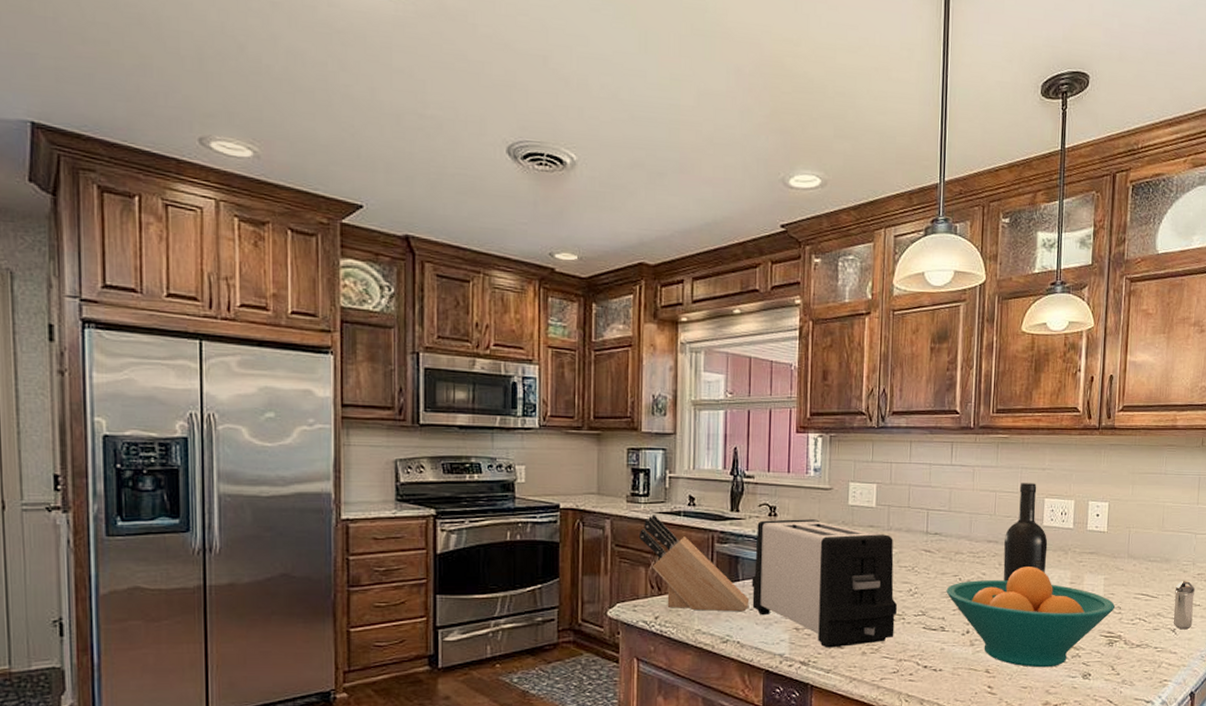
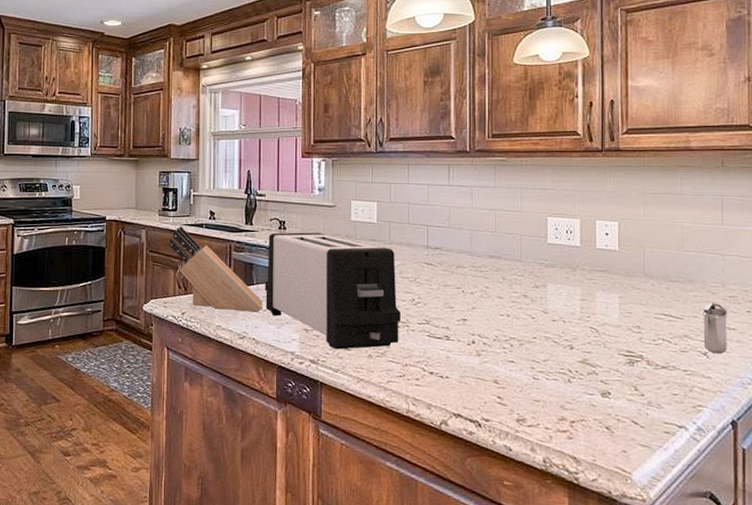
fruit bowl: present [946,567,1116,668] -> none [449,282,634,383]
wine bottle: present [1003,483,1048,581] -> none [507,202,554,296]

